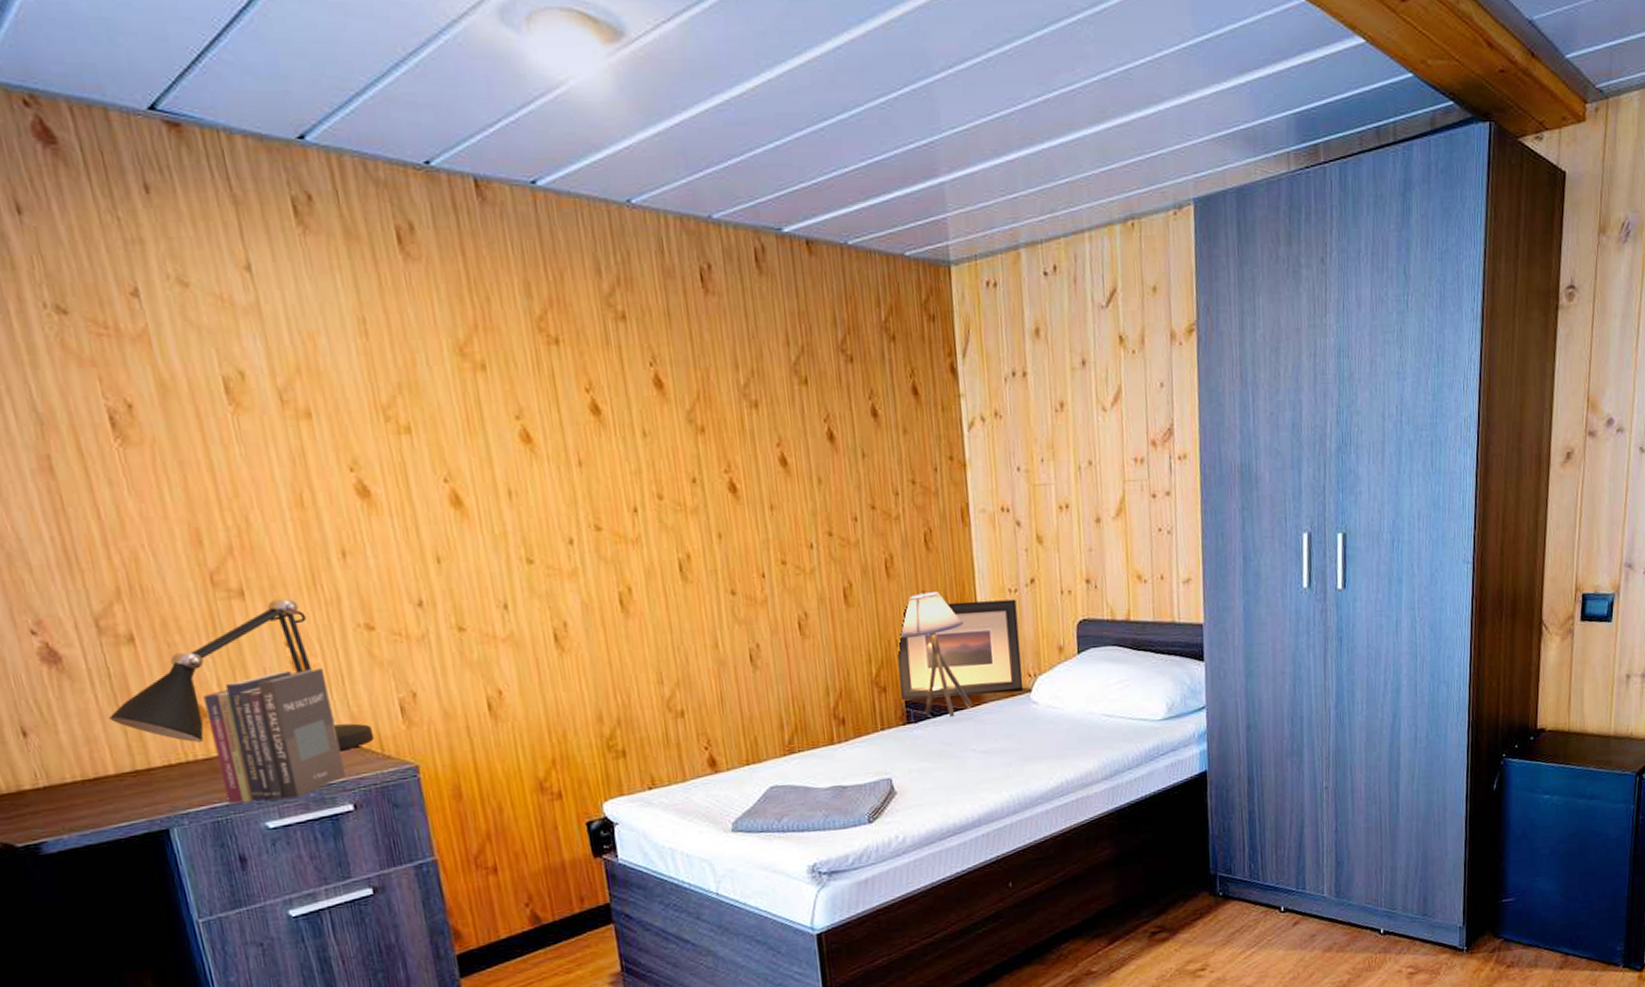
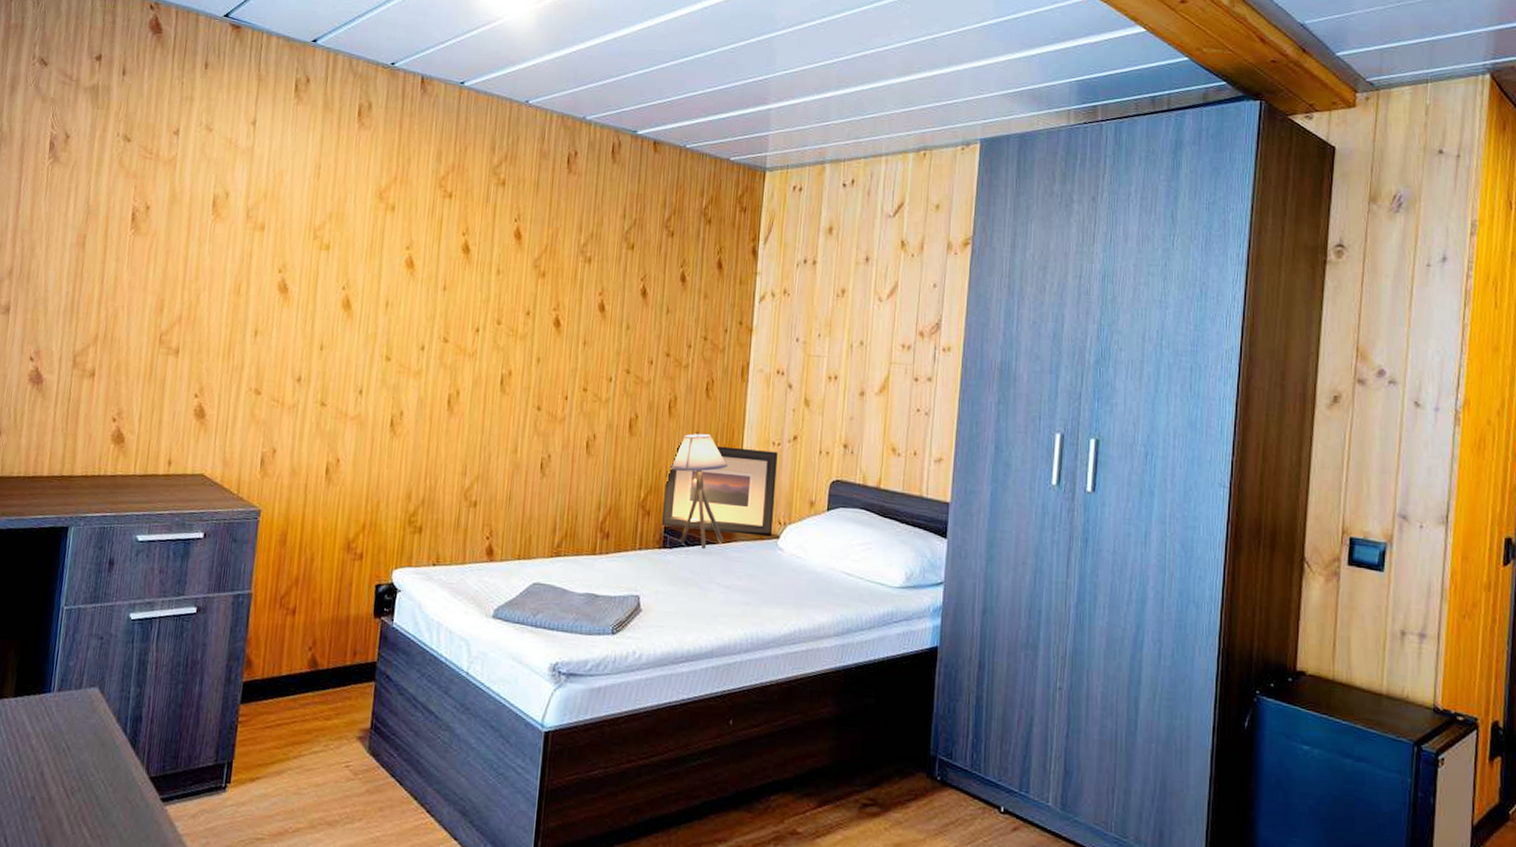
desk lamp: present [109,599,375,751] -> none [58,360,236,488]
books: present [203,667,346,804] -> none [116,415,216,520]

